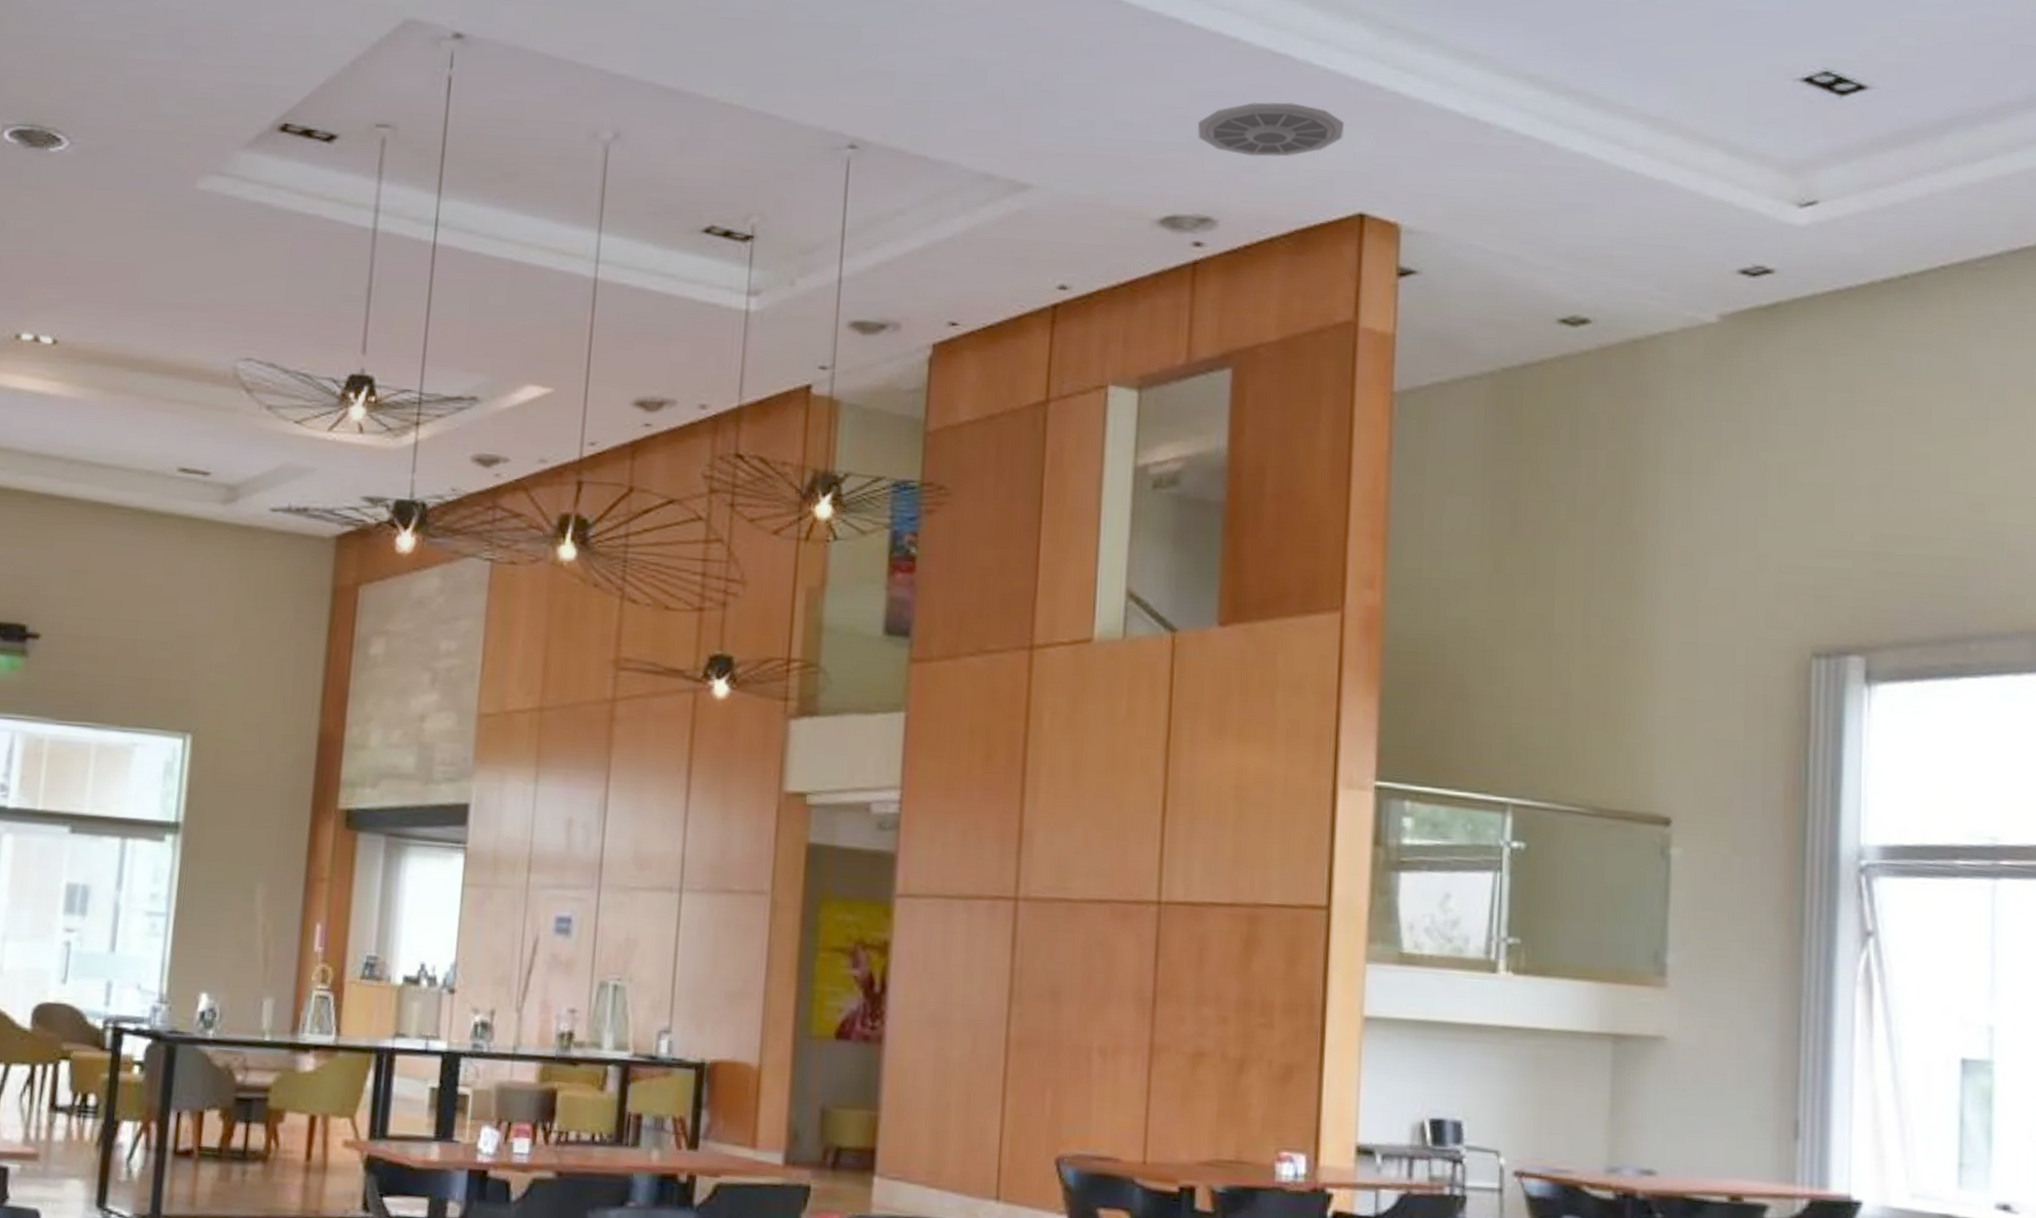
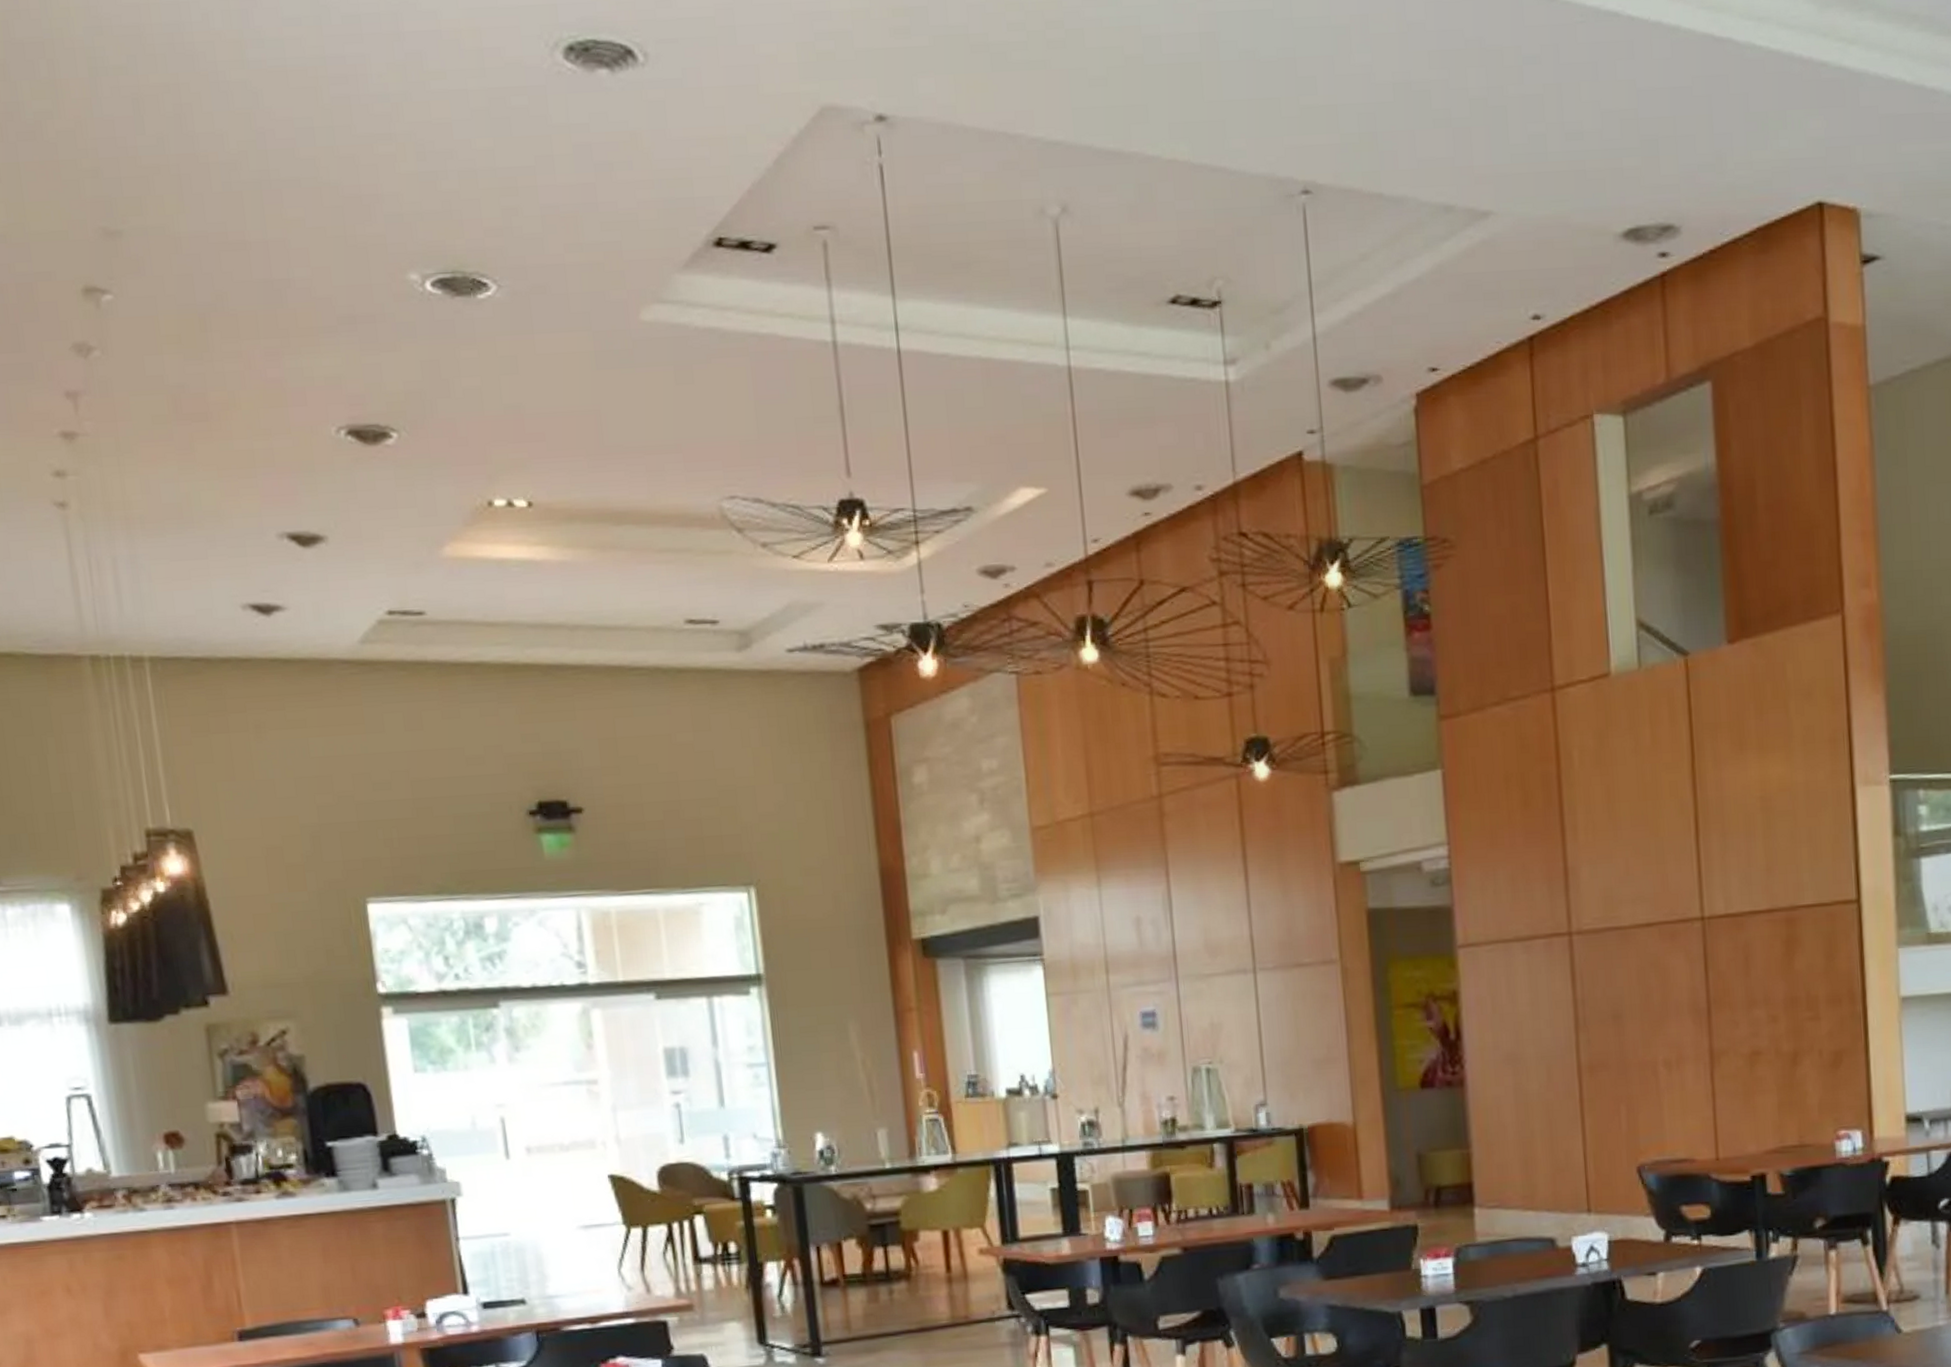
ceiling vent: present [1197,102,1345,157] -> none [1648,90,1795,154]

